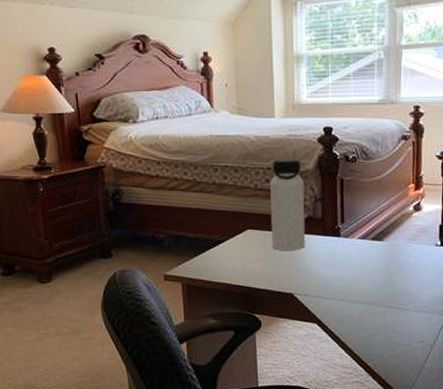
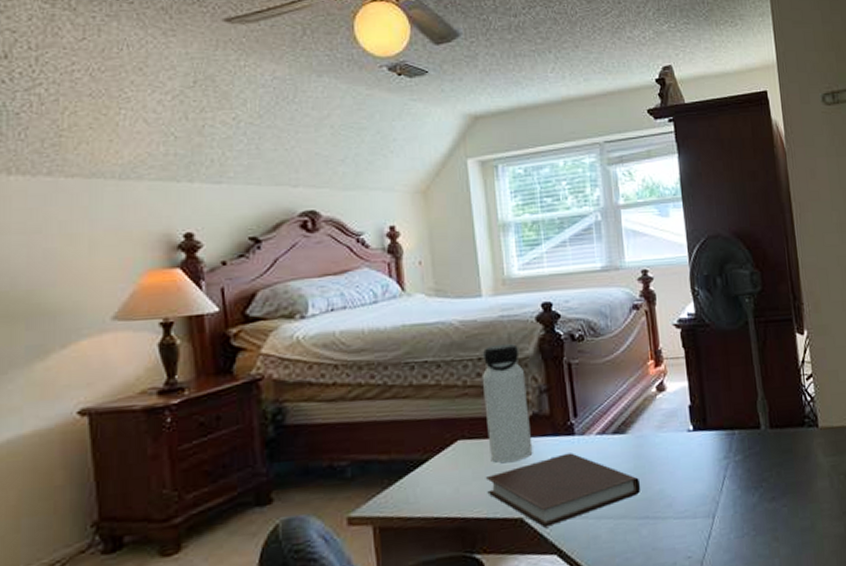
notebook: none [266,250,390,303] -> present [485,453,641,528]

